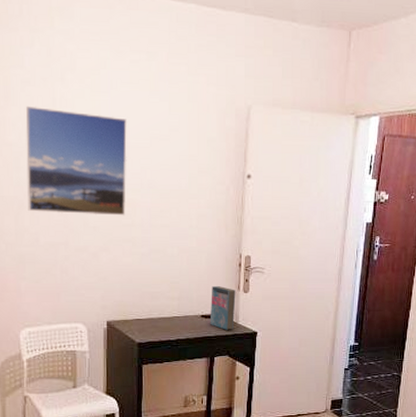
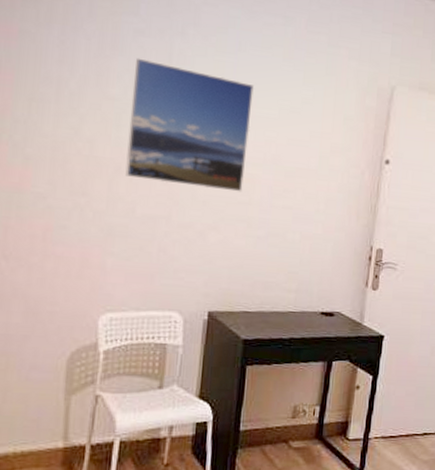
book: present [210,286,236,330] -> none [330,280,363,331]

